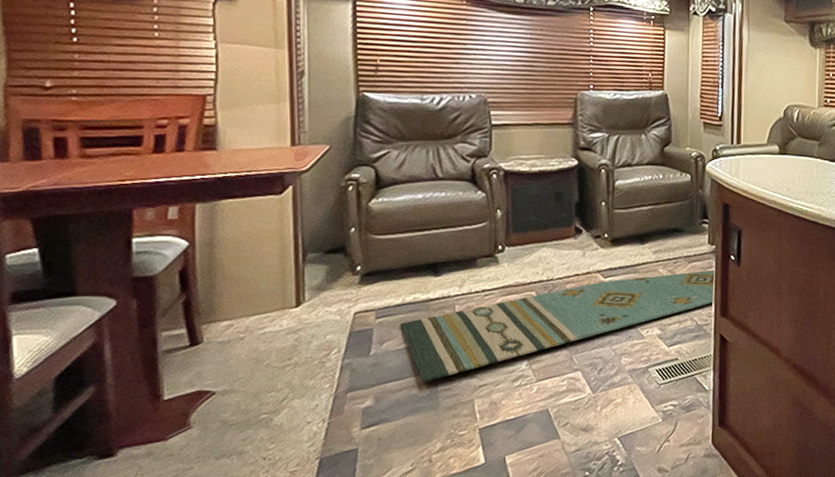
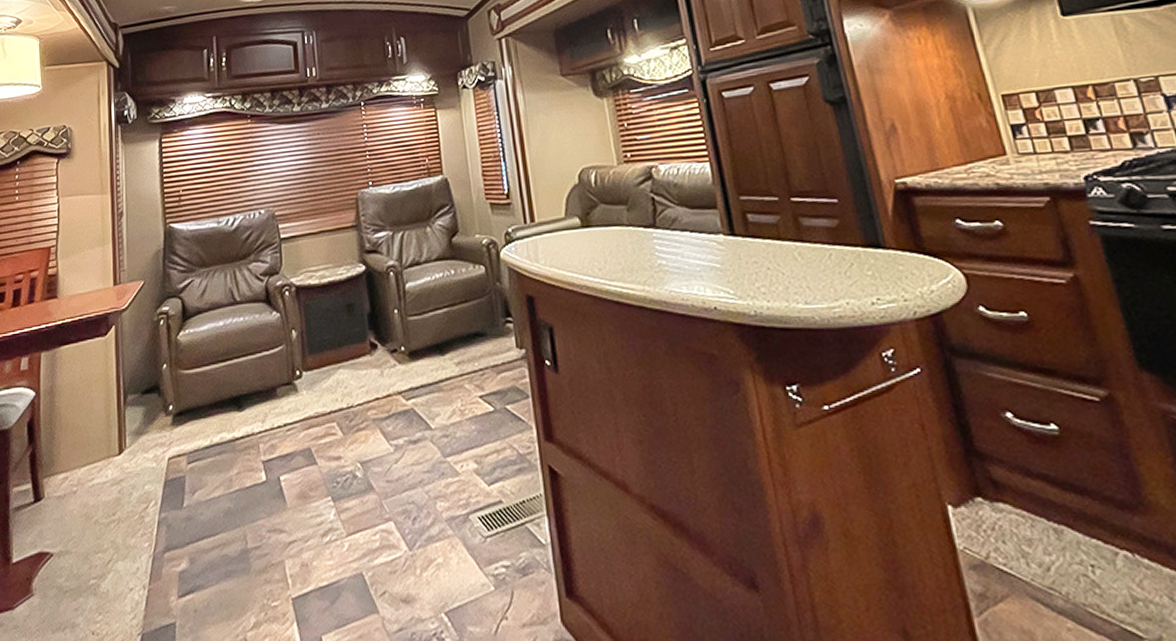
rug: present [400,269,717,383] -> none [209,380,536,539]

